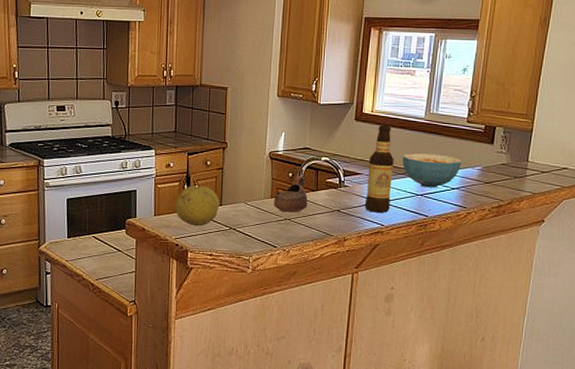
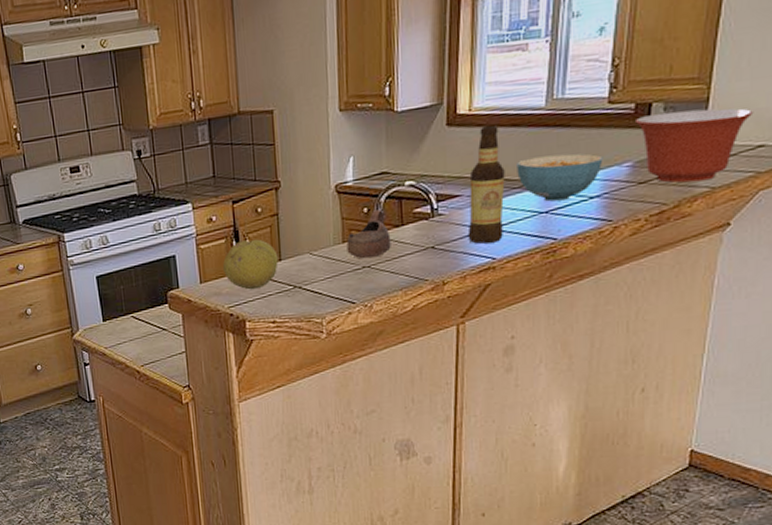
mixing bowl: none [485,135,561,188] -> present [636,108,754,183]

